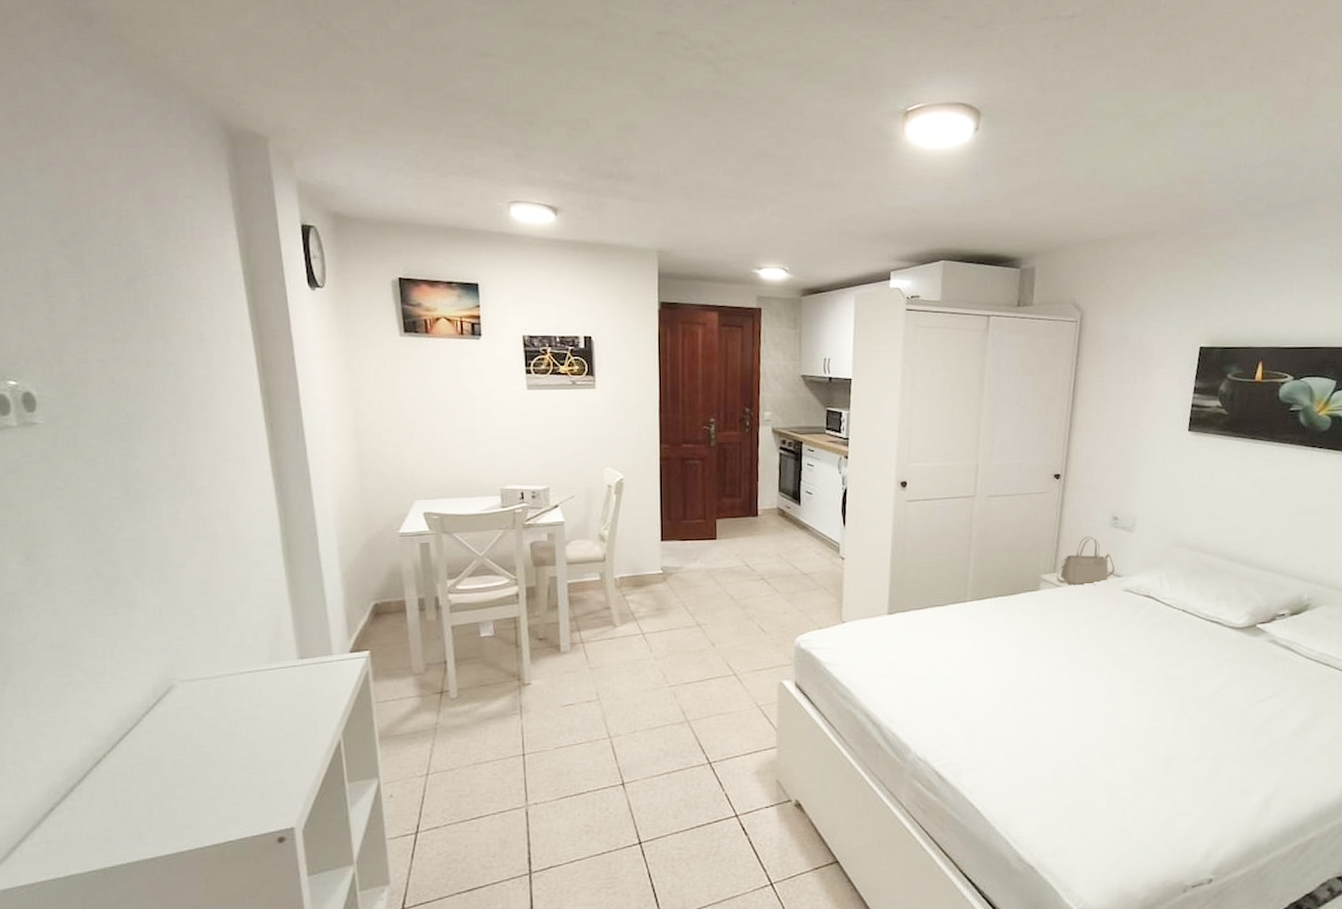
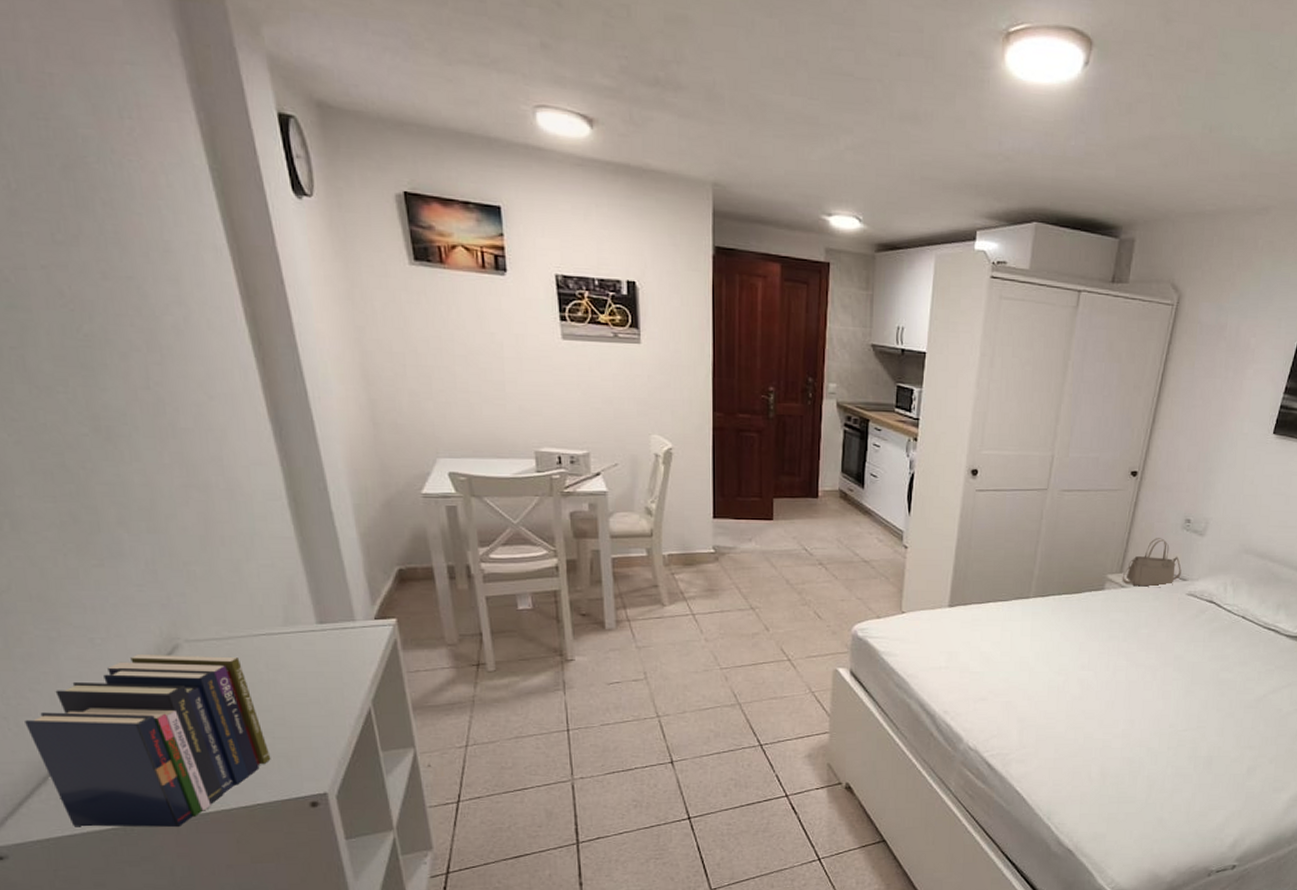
books: none [30,694,245,870] -> present [25,653,271,828]

